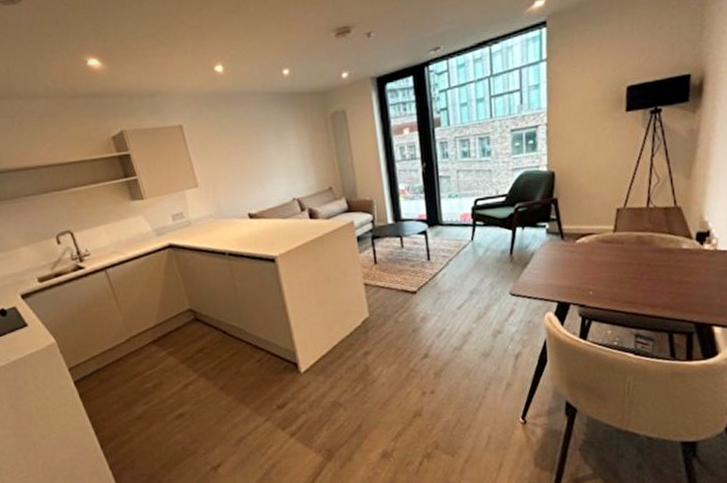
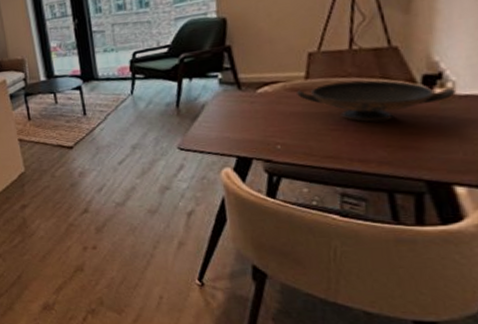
decorative bowl: none [607,235,718,272] -> present [297,80,456,123]

